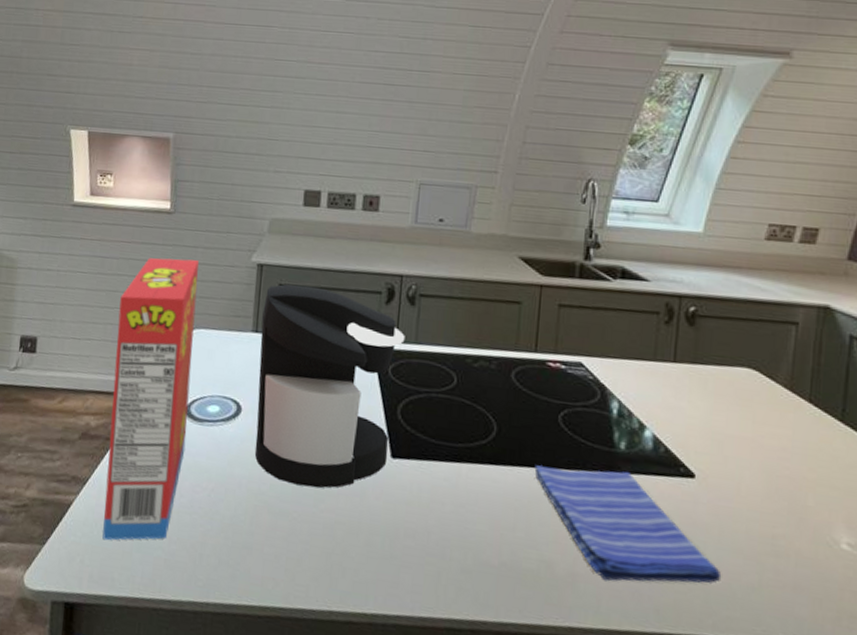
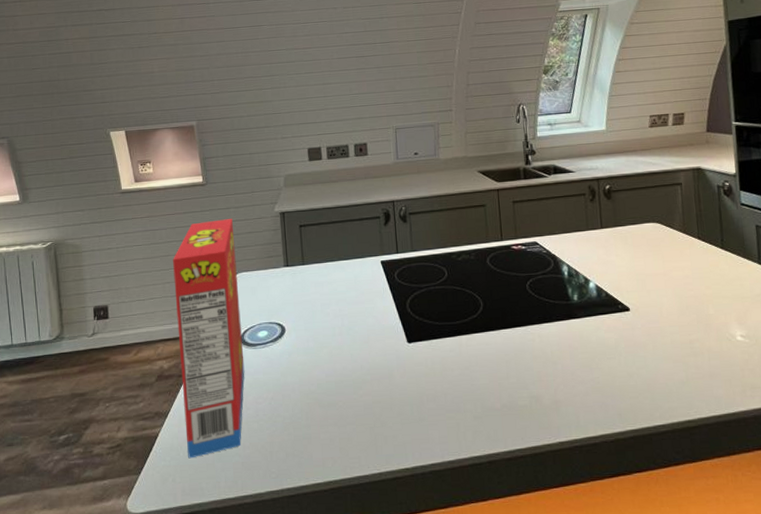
coffee maker: present [254,284,405,488] -> none [290,222,405,380]
dish towel: present [534,465,722,583] -> none [515,317,661,402]

